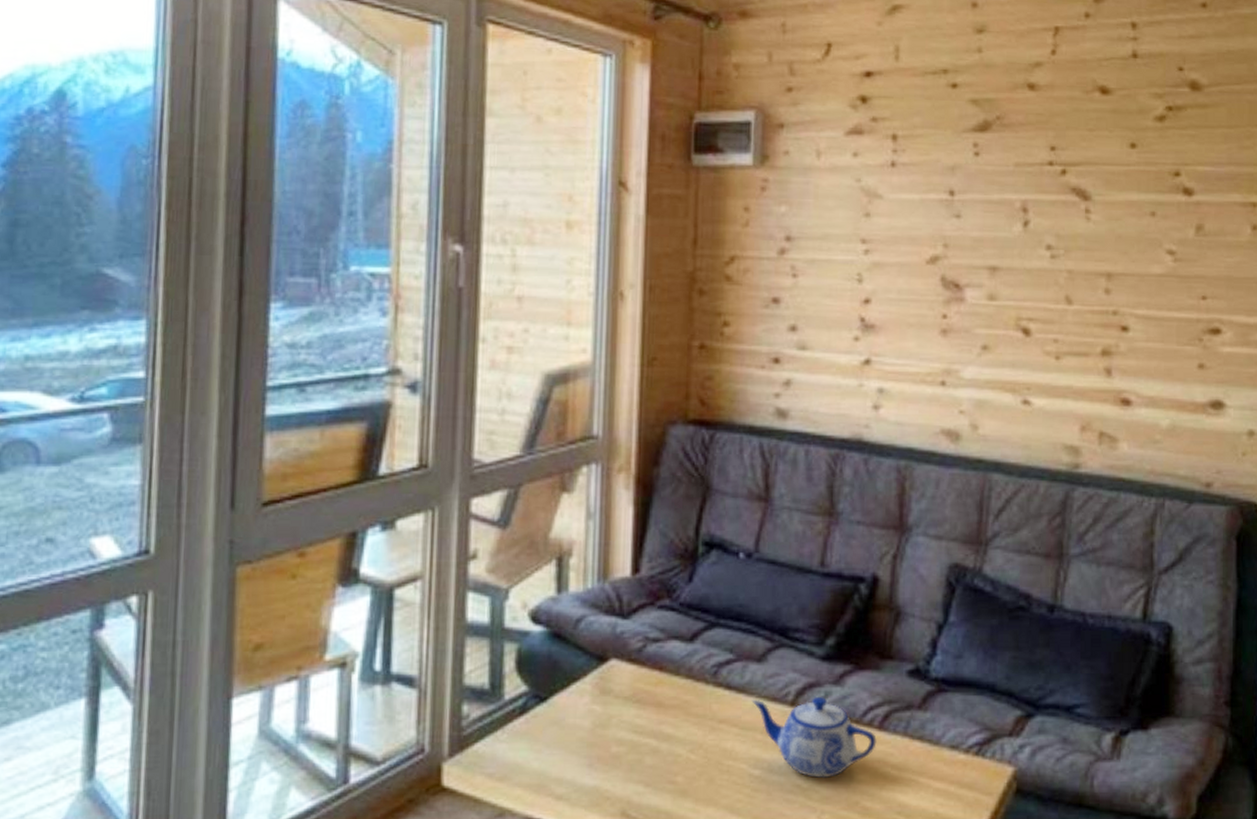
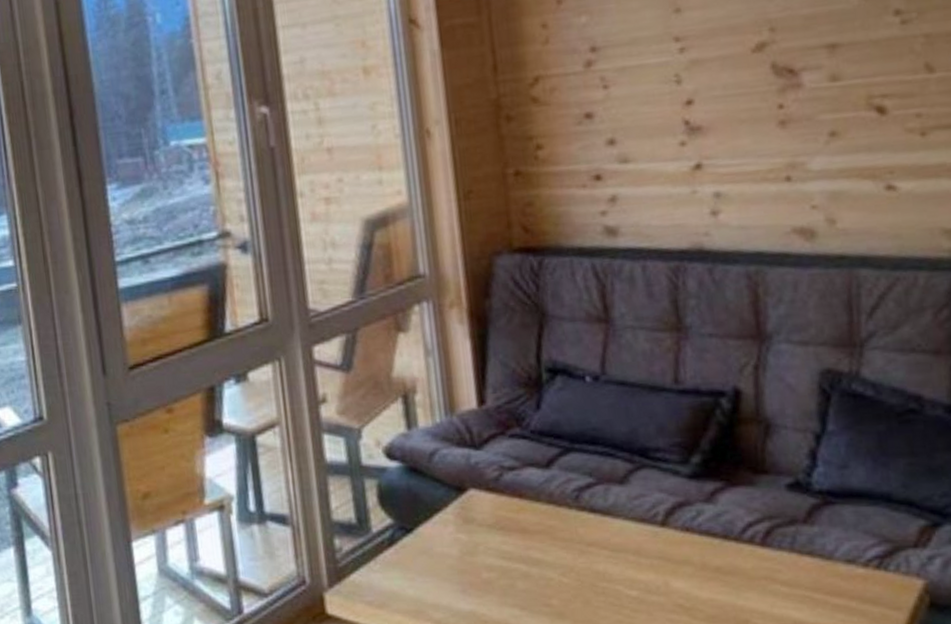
teapot: present [751,697,877,779] -> none [618,516,761,598]

